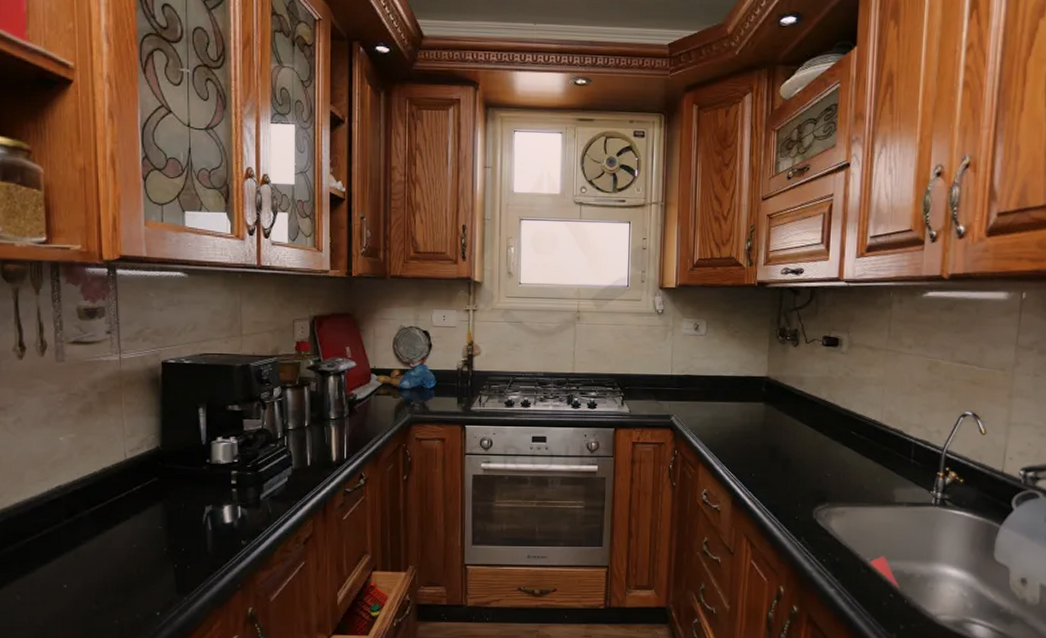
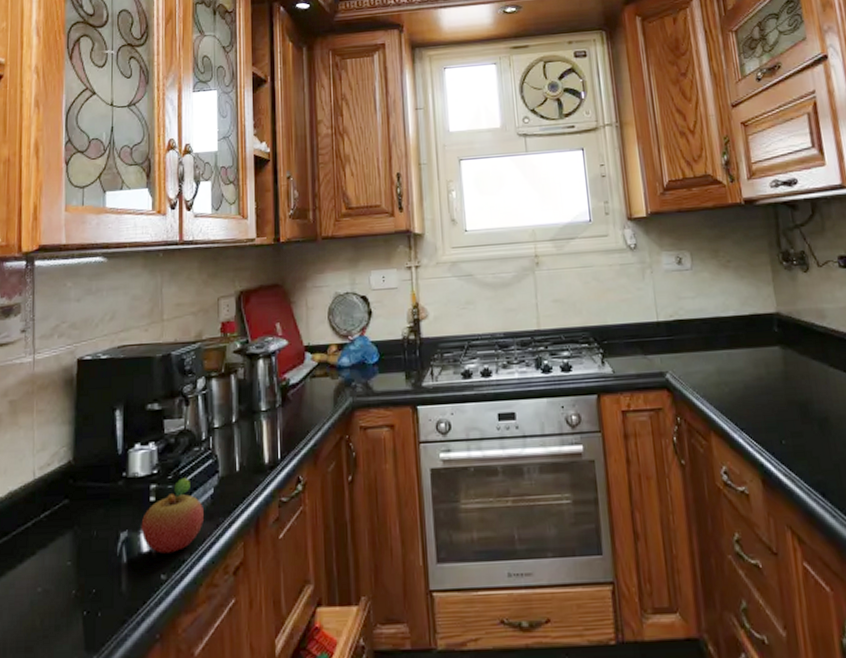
fruit: none [223,467,278,525] -> present [141,477,203,554]

